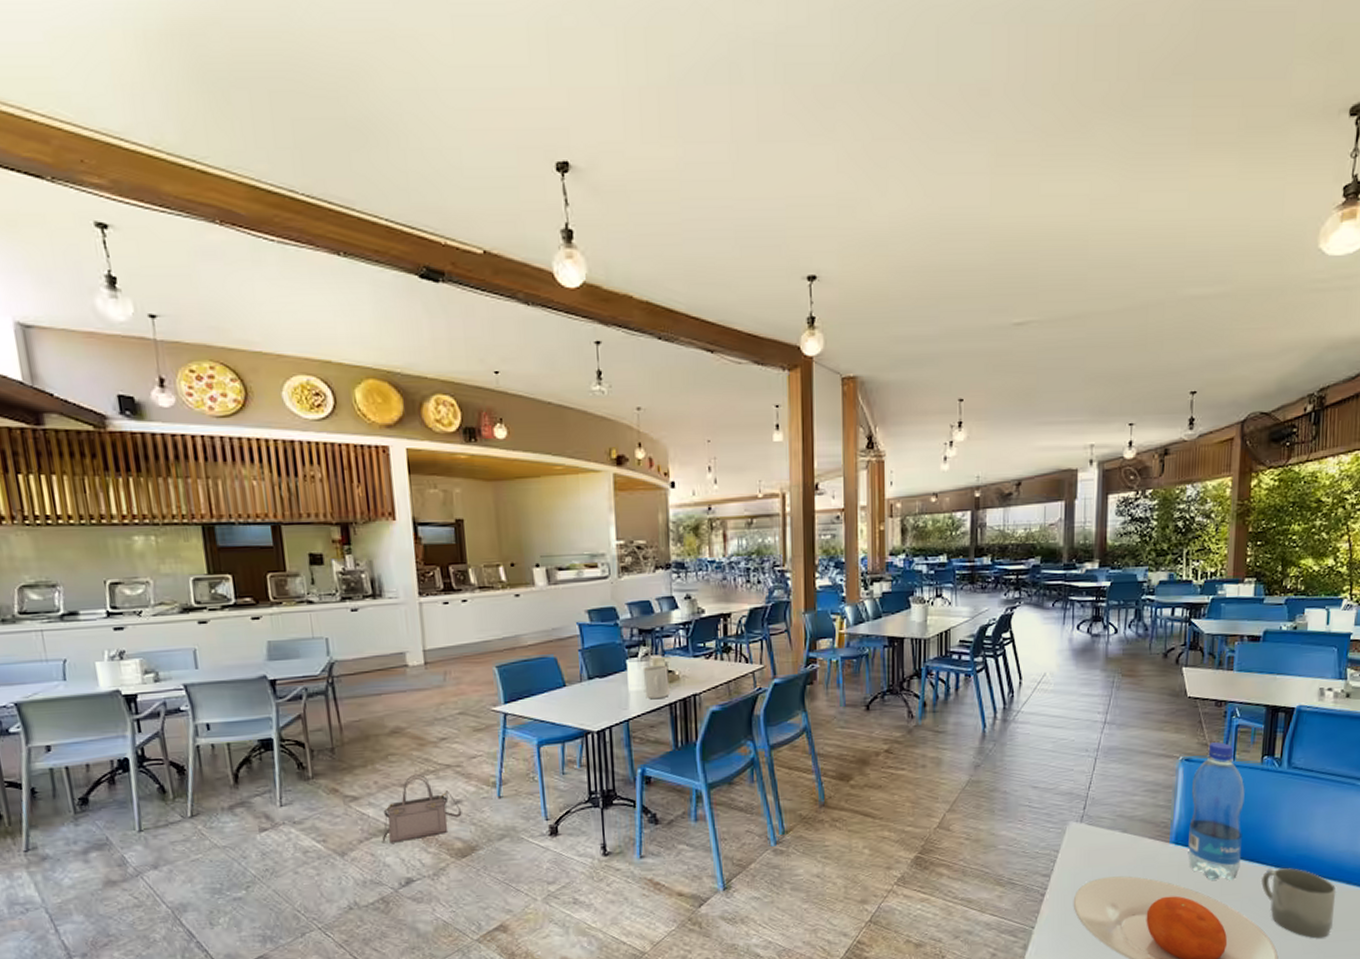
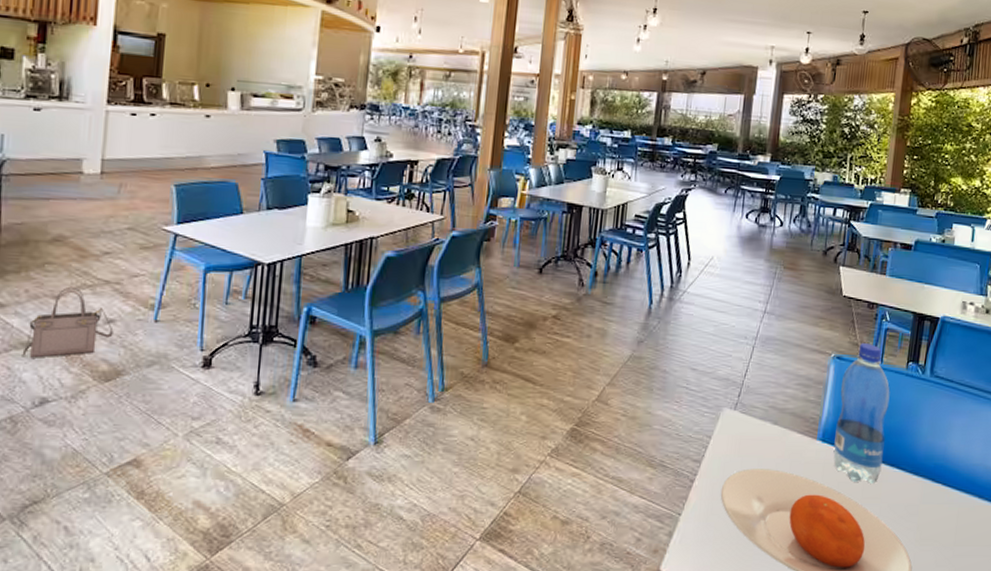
cup: present [642,665,670,700] -> none [322,203,349,238]
cup: present [1260,868,1336,938] -> none [899,476,969,552]

